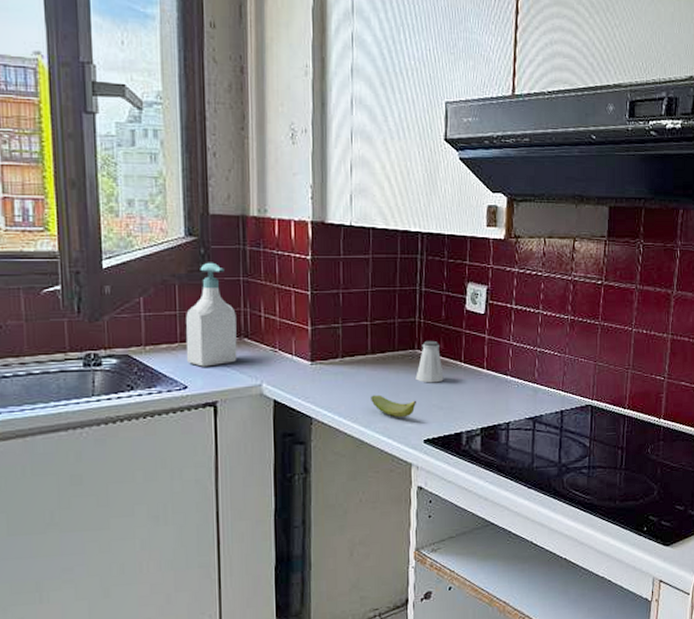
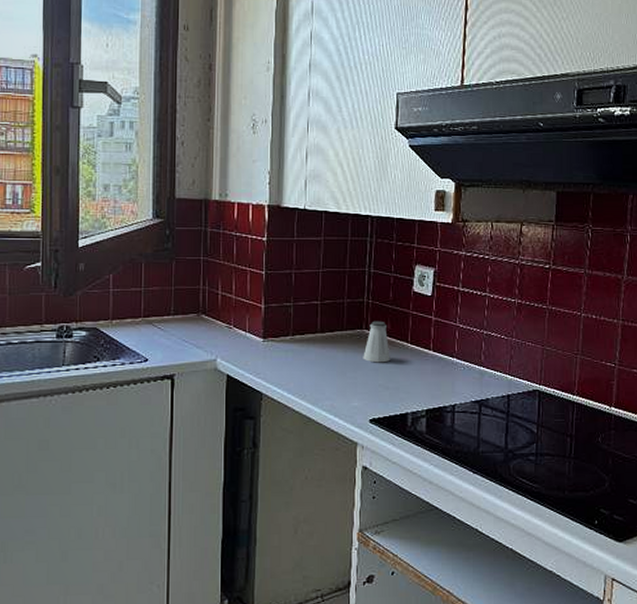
soap bottle: present [186,262,237,367] -> none [148,242,195,341]
banana: present [371,394,416,418] -> none [319,373,363,397]

